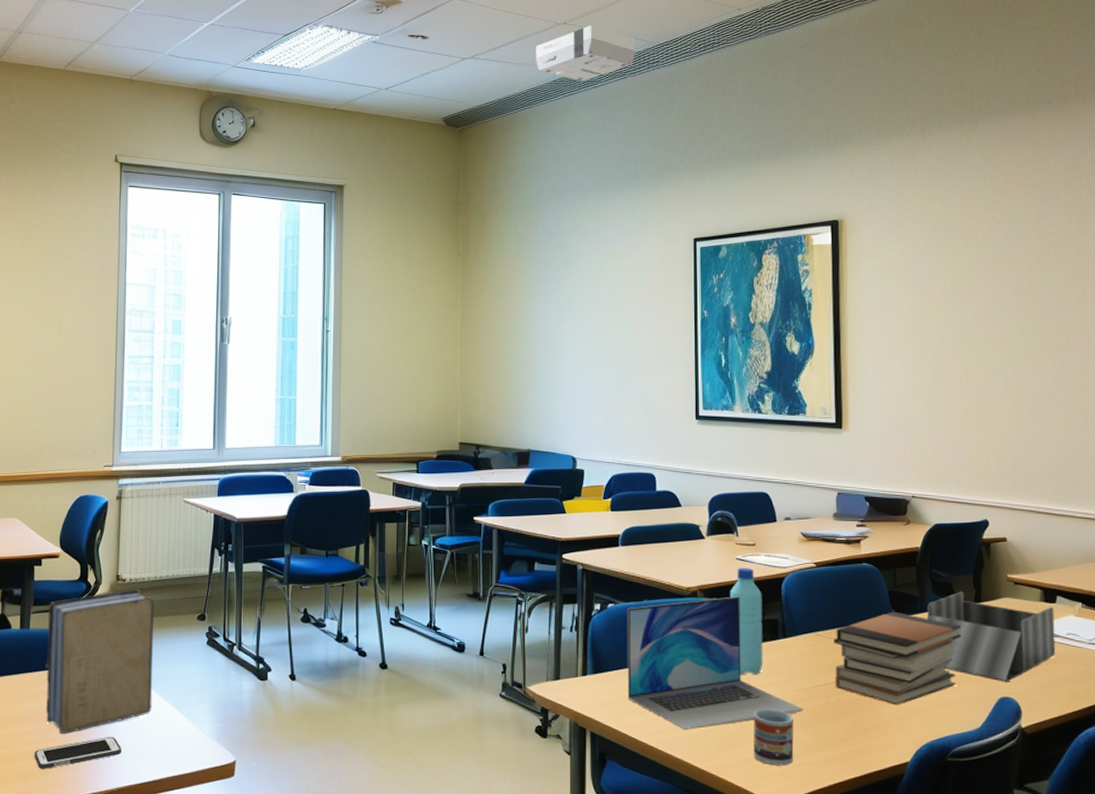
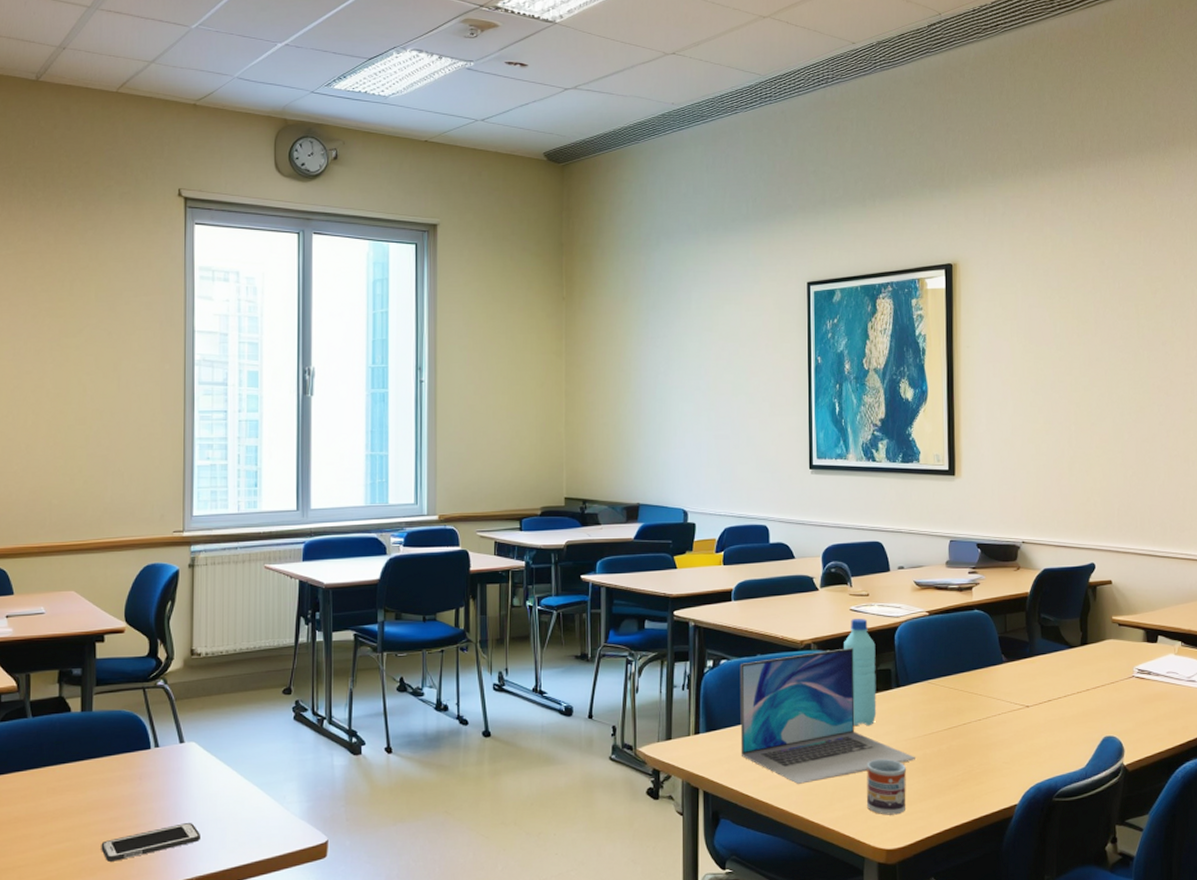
book: present [45,589,155,734] -> none [112,664,235,822]
projector: present [536,25,635,82] -> none [643,56,747,116]
book stack: present [834,611,962,706] -> none [945,657,1069,750]
desk organizer: present [926,591,1056,682] -> none [1035,634,1157,722]

